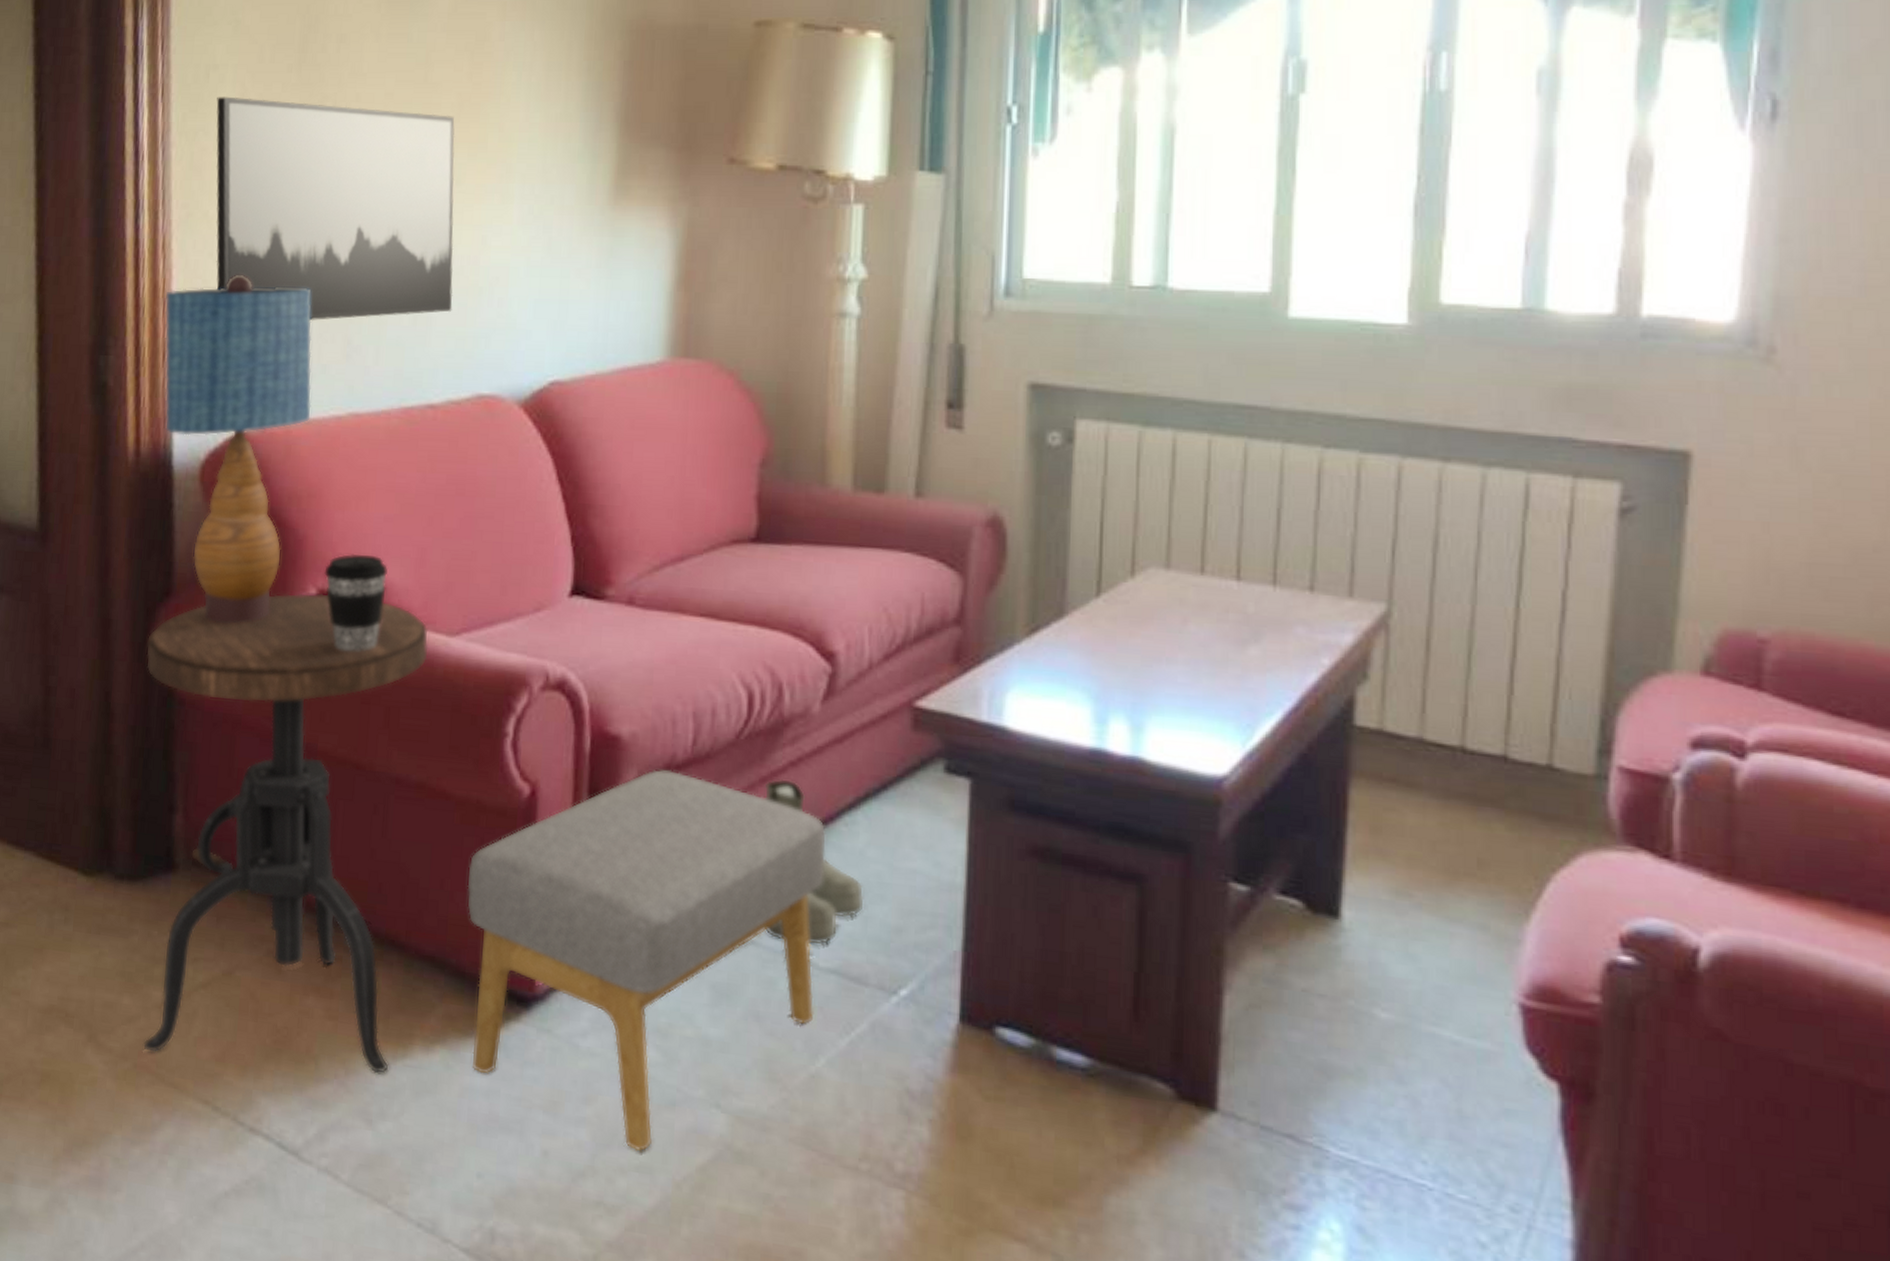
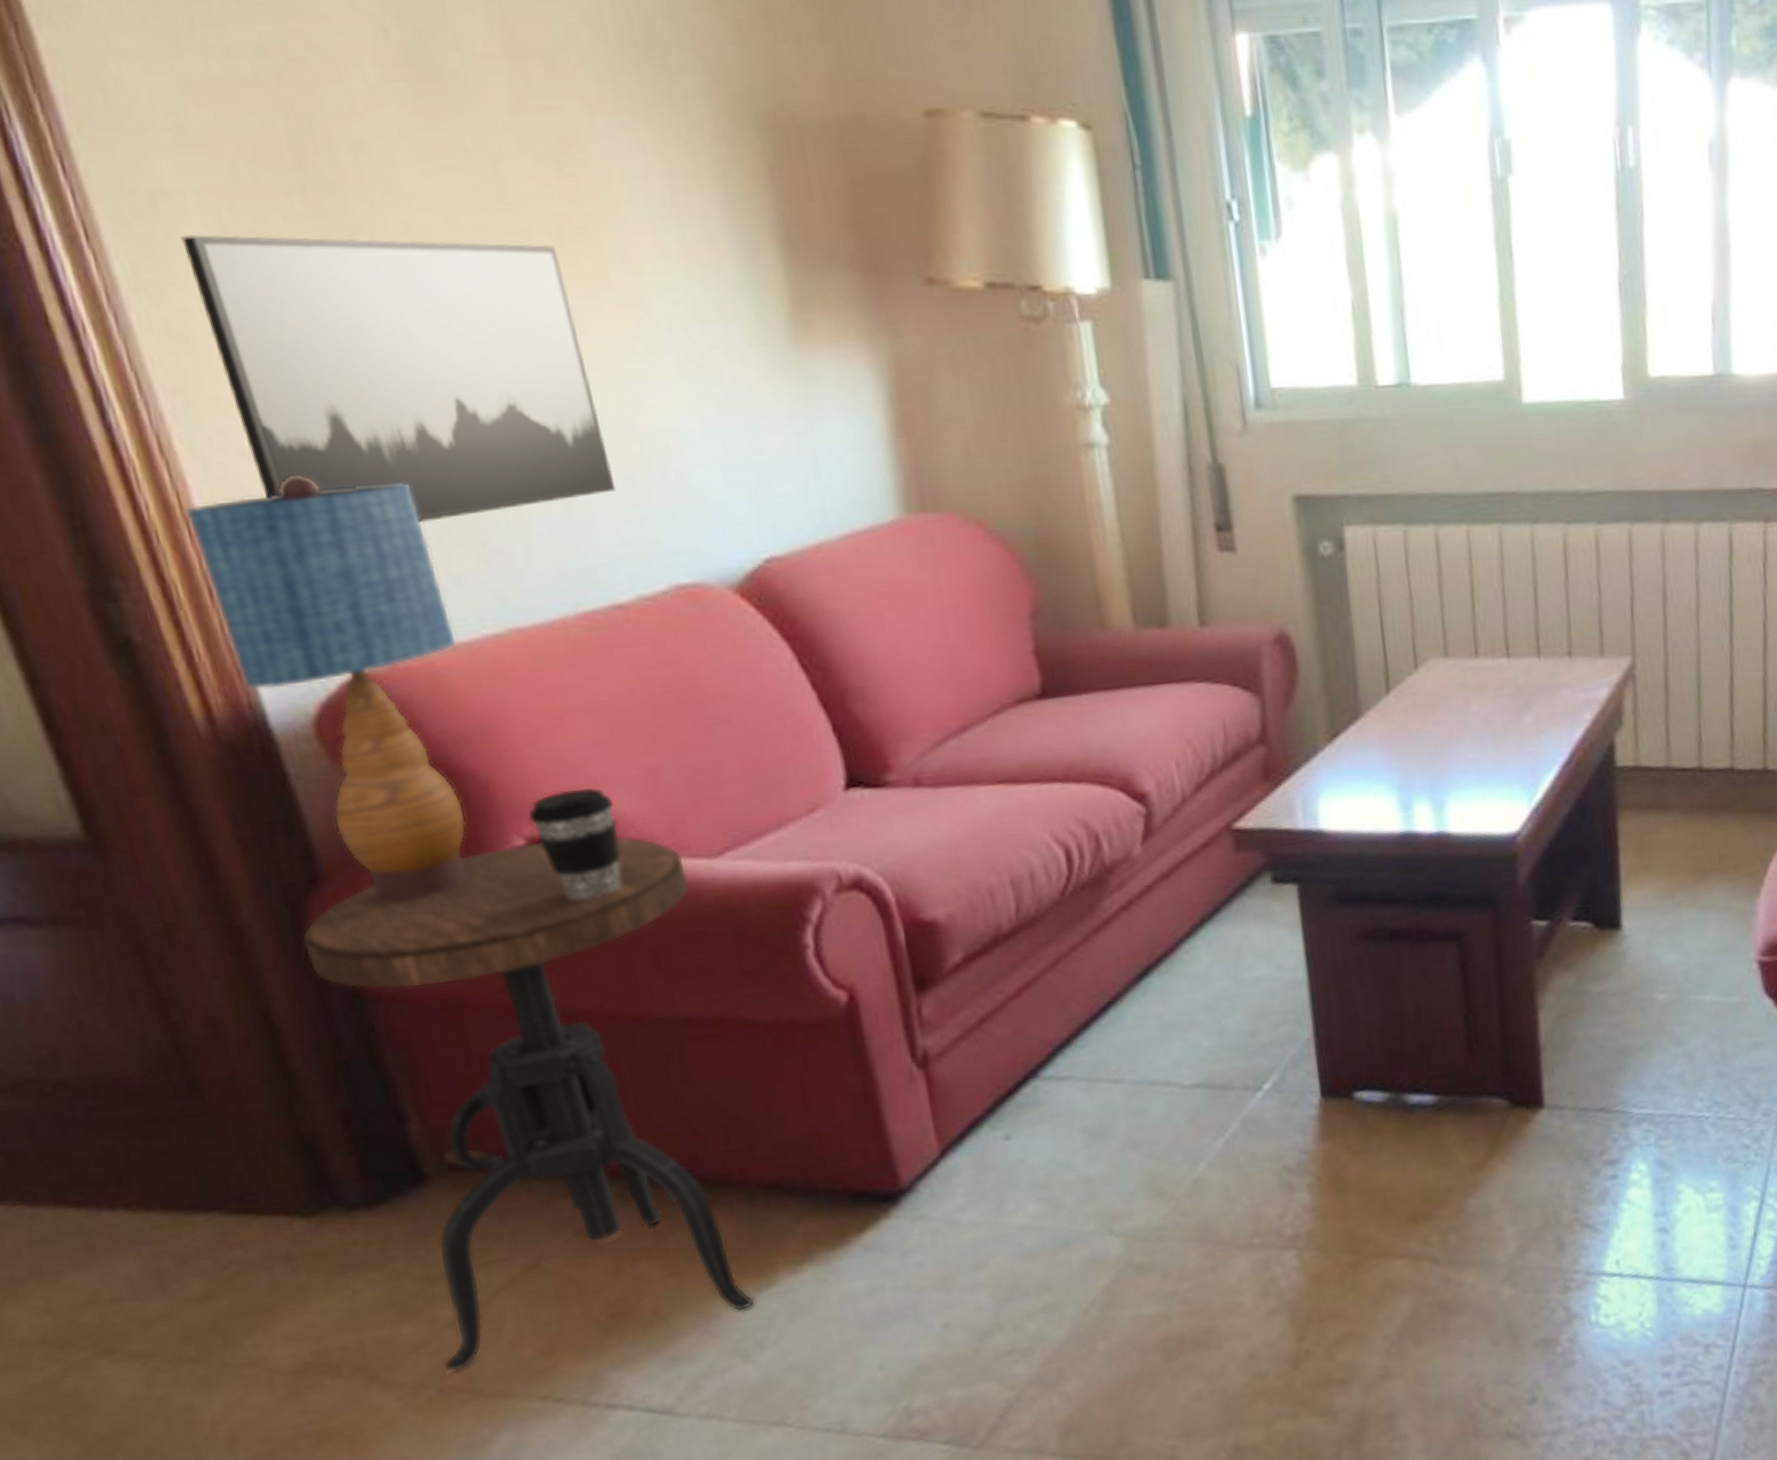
footstool: present [467,769,826,1152] -> none [795,941,1188,1296]
boots: present [762,779,864,946] -> none [1099,923,1217,1073]

